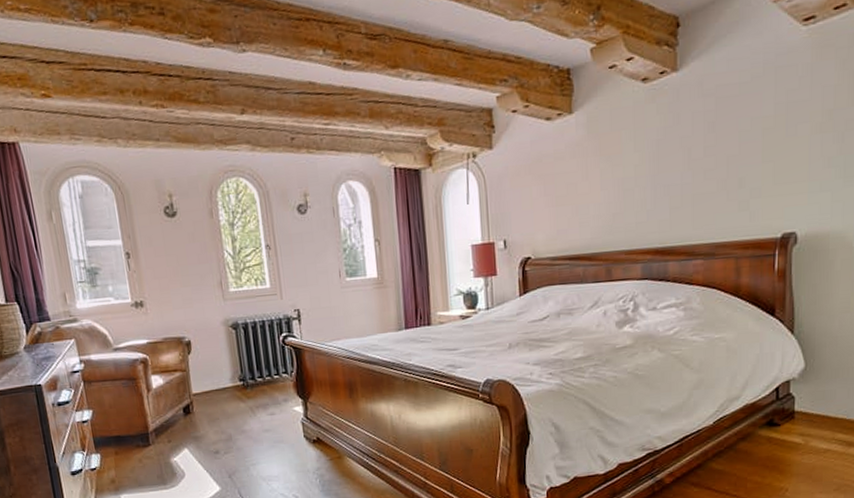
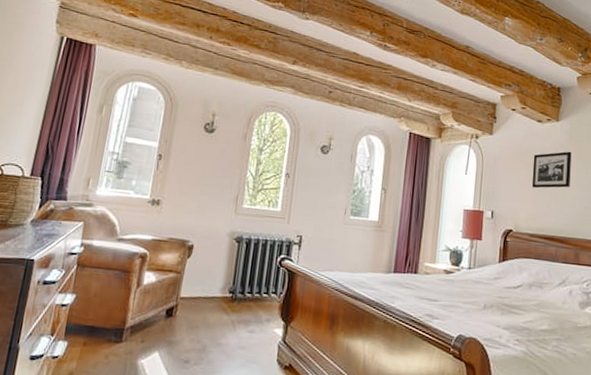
picture frame: none [545,149,593,204] -> present [531,151,572,188]

